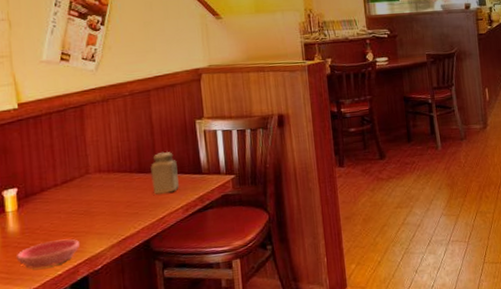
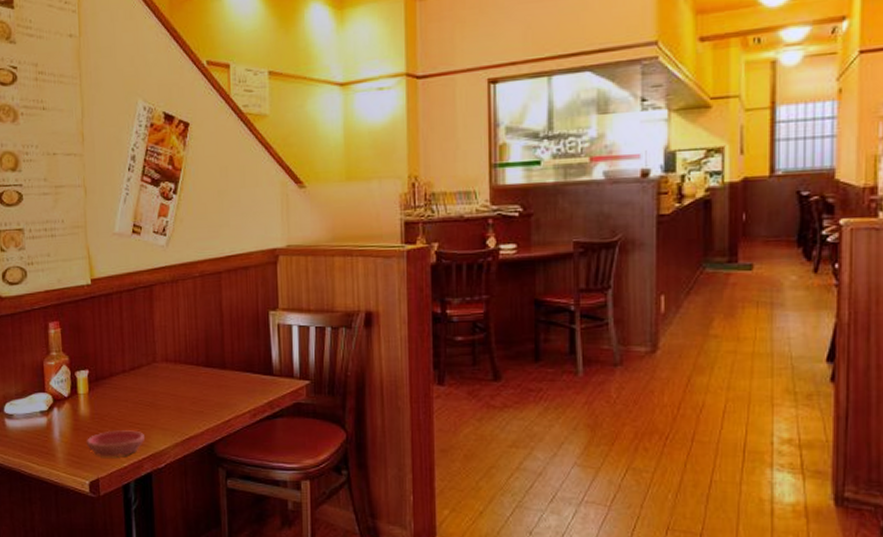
salt shaker: present [150,151,179,193] -> none [217,345,247,392]

